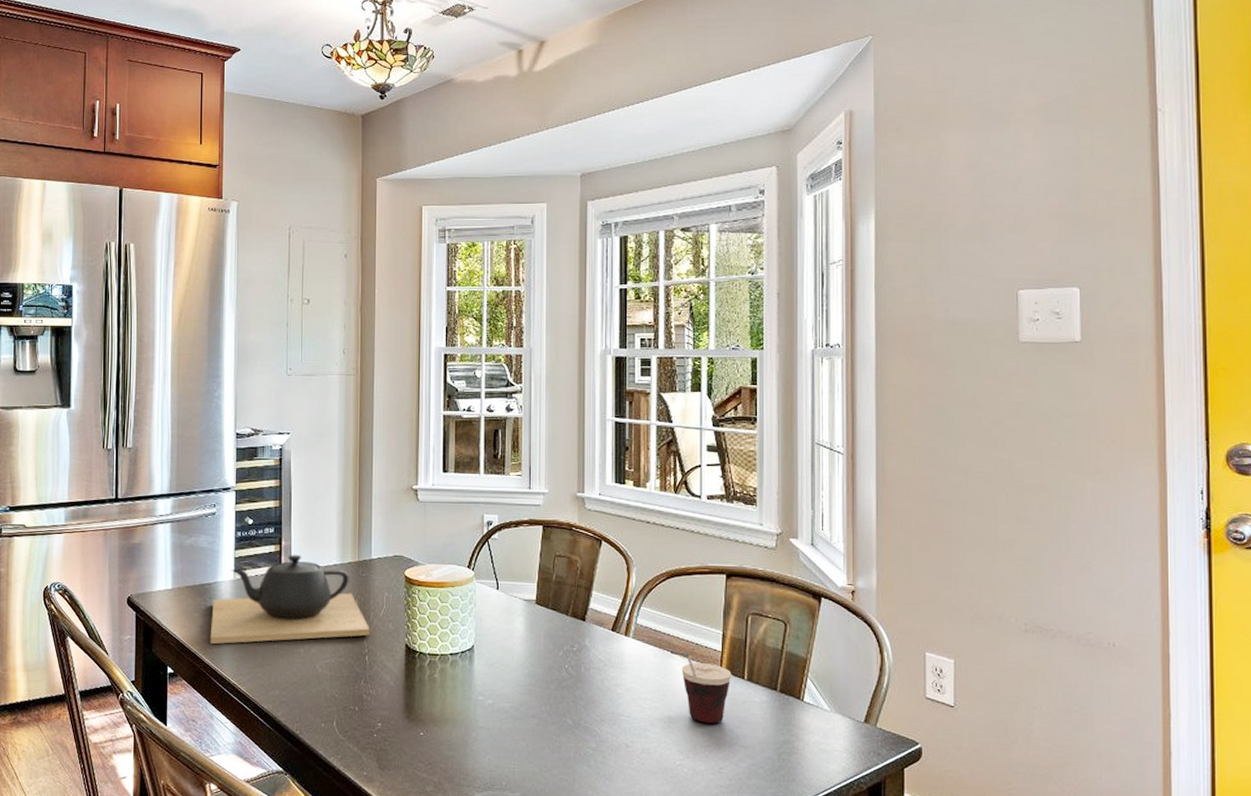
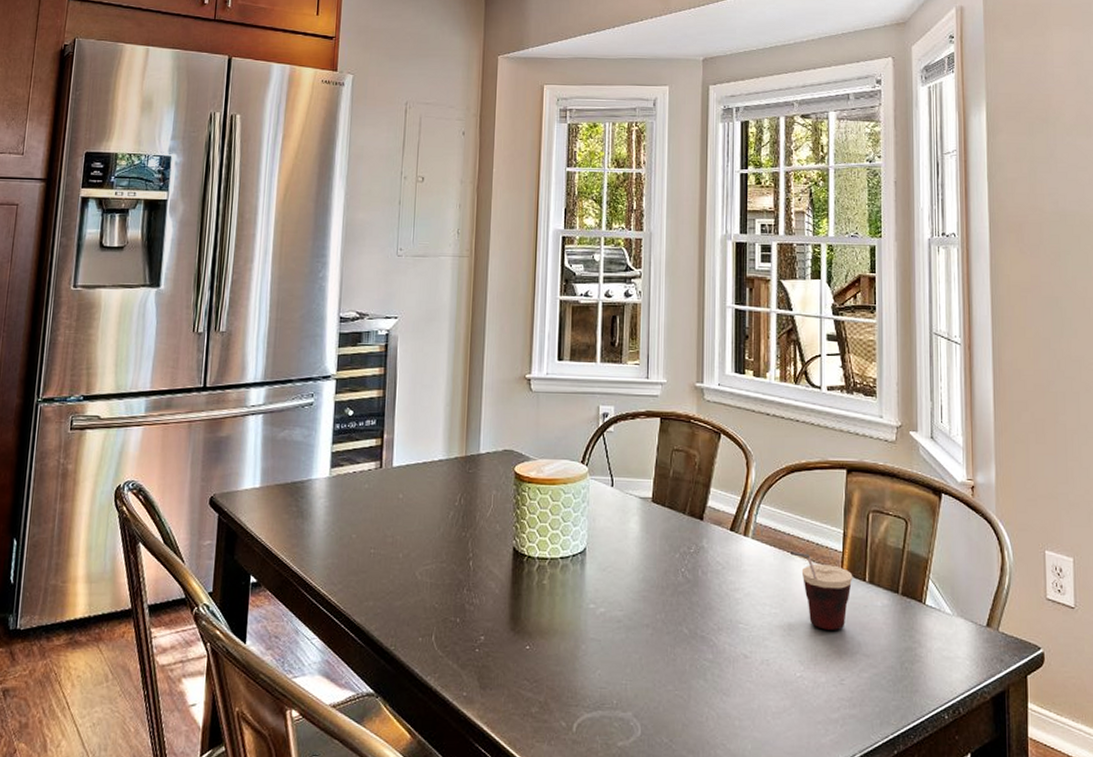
teapot: present [210,554,370,645] -> none [299,448,476,550]

